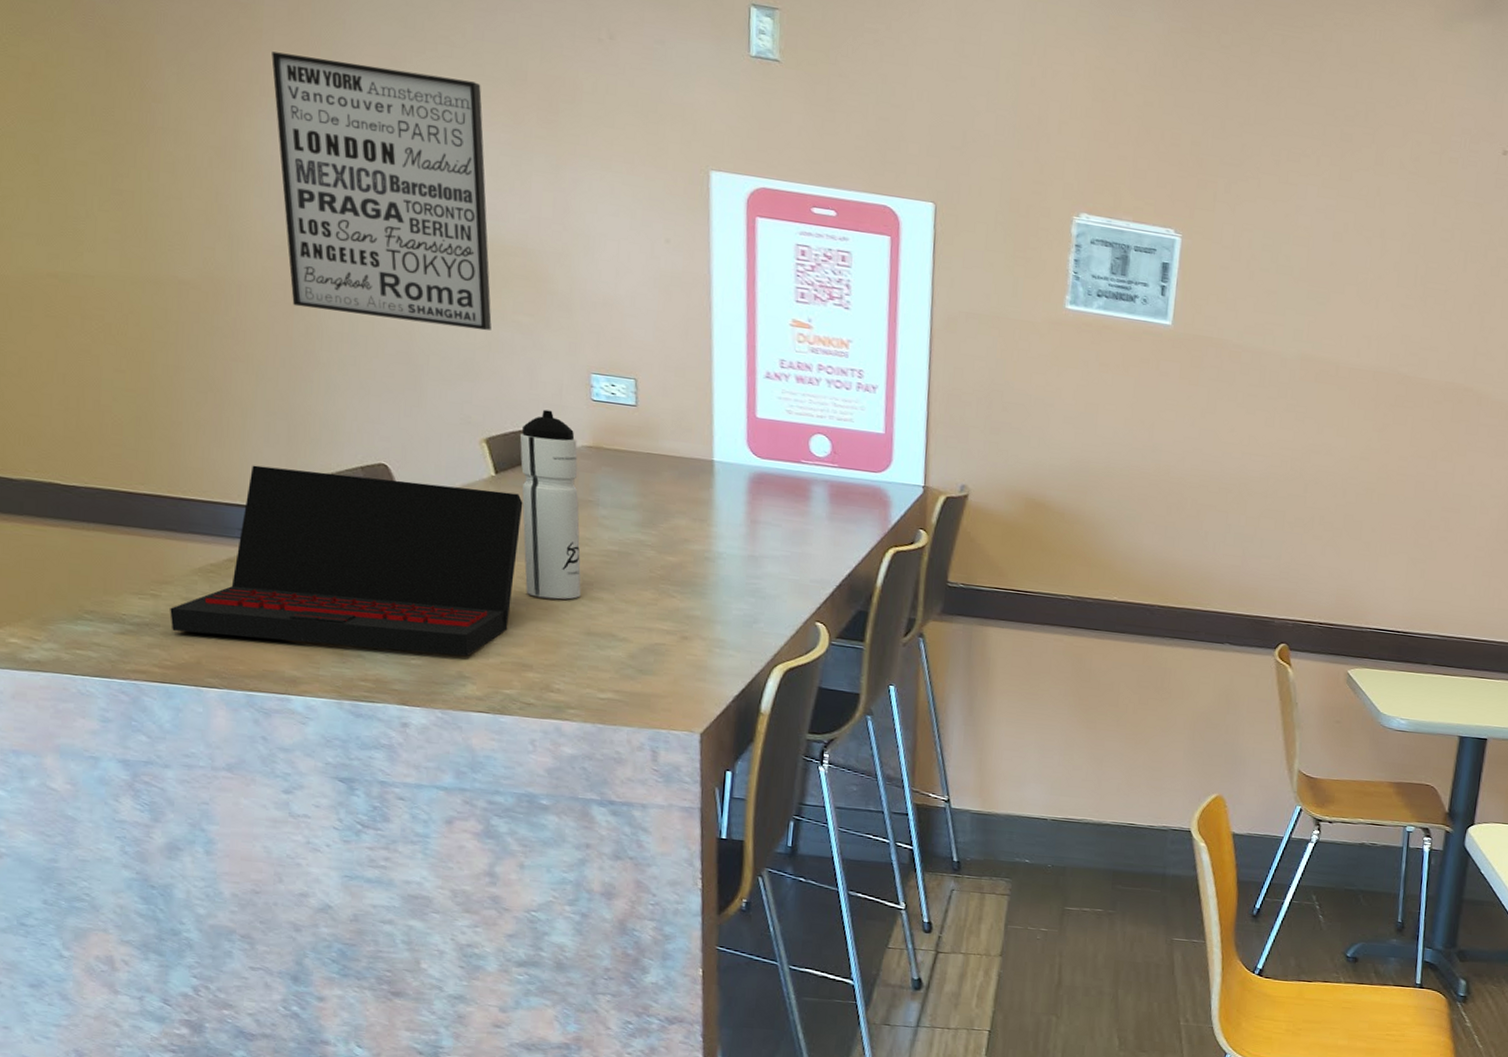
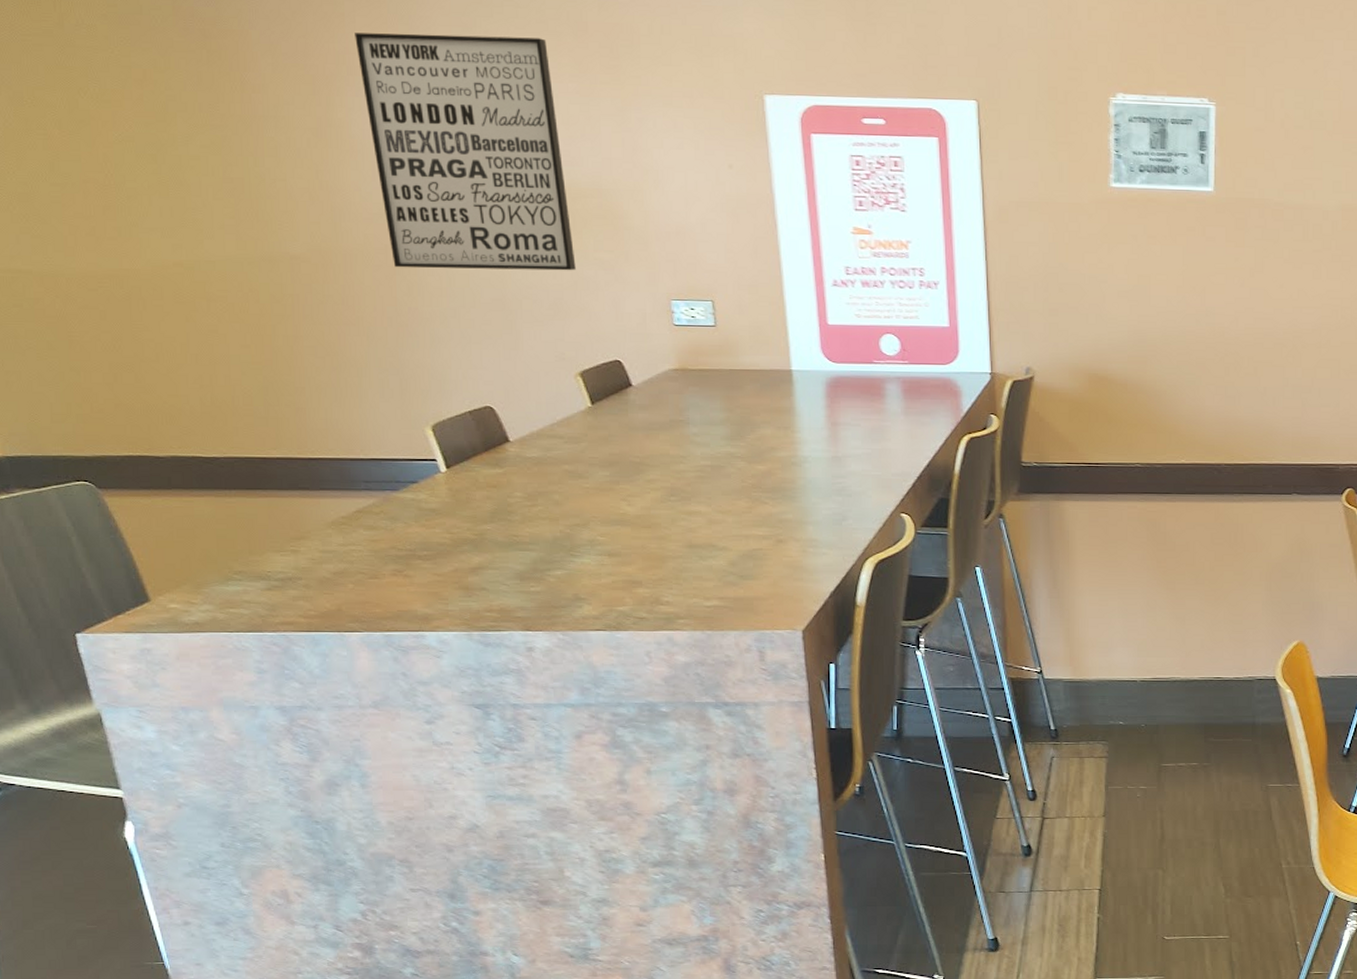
laptop: present [170,465,523,656] -> none [309,420,620,582]
water bottle: present [519,409,581,600] -> none [610,339,680,517]

